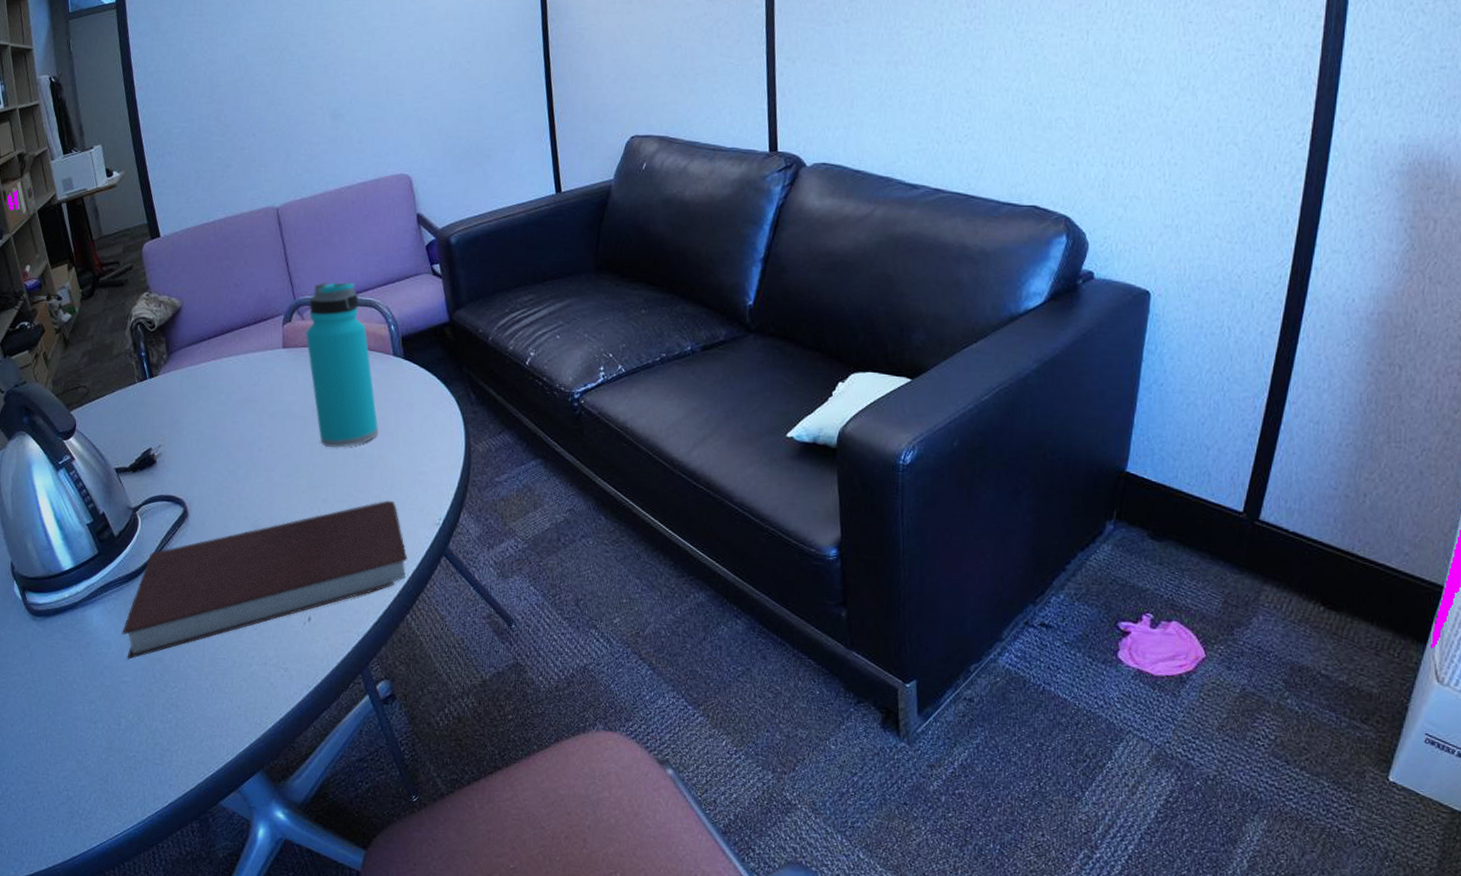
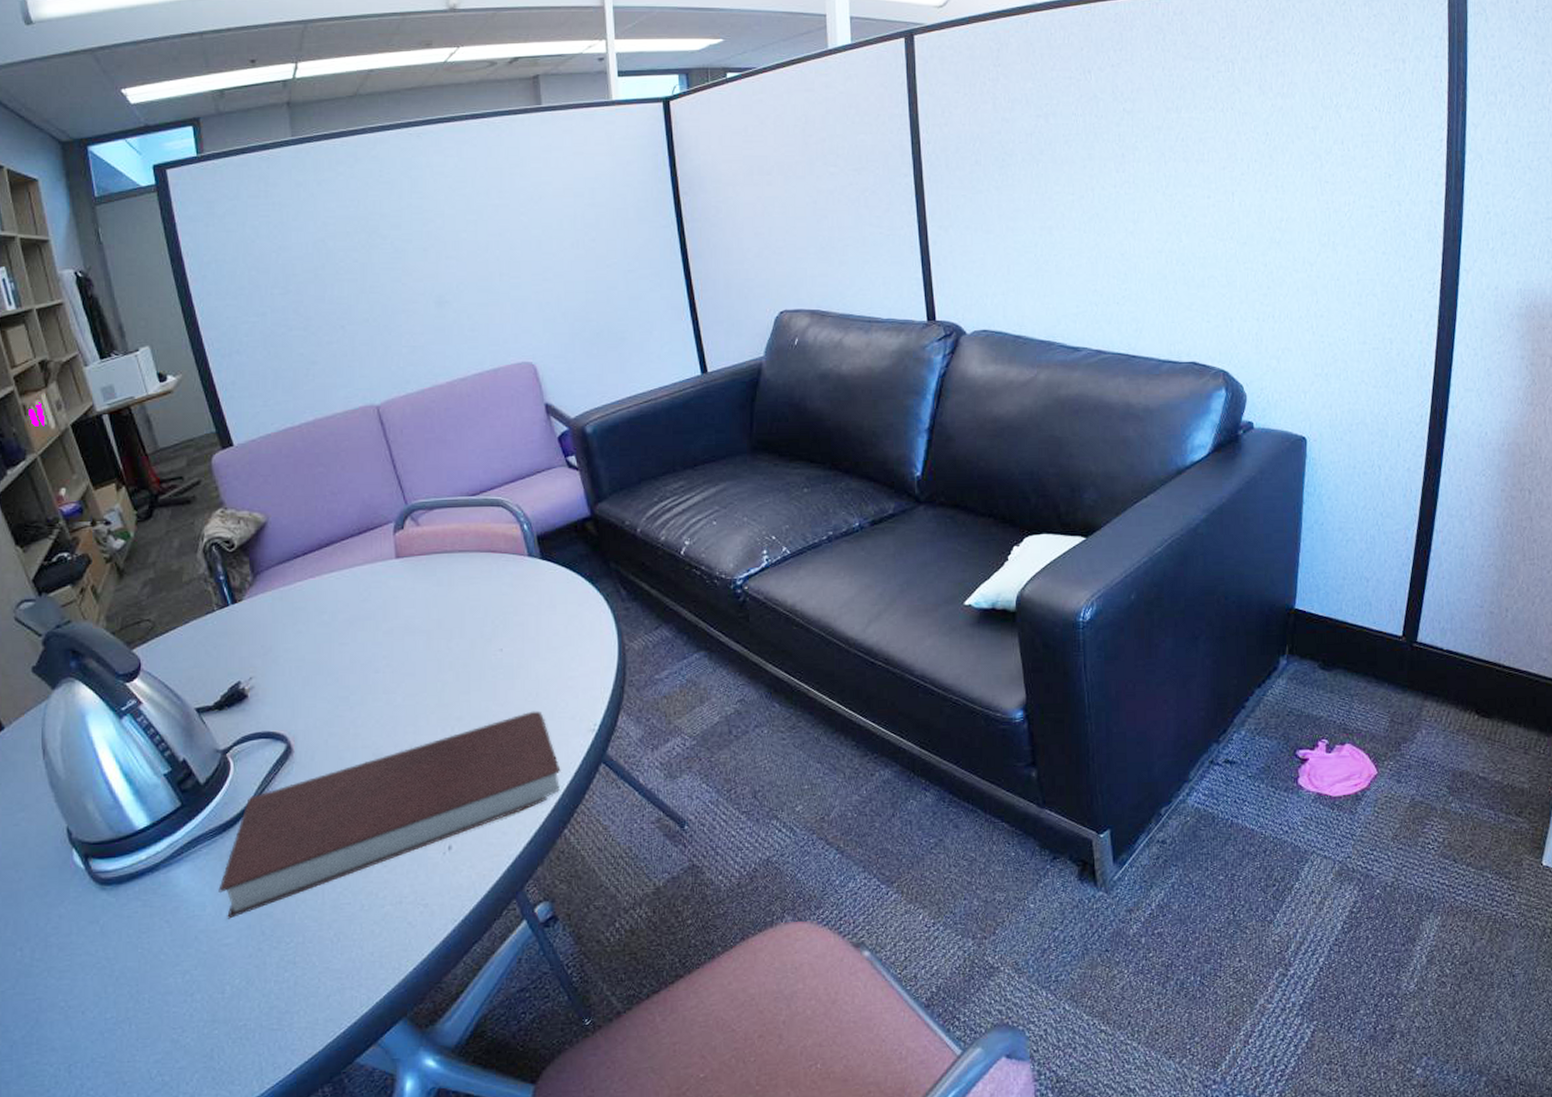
water bottle: present [306,282,379,449] -> none [423,482,518,661]

